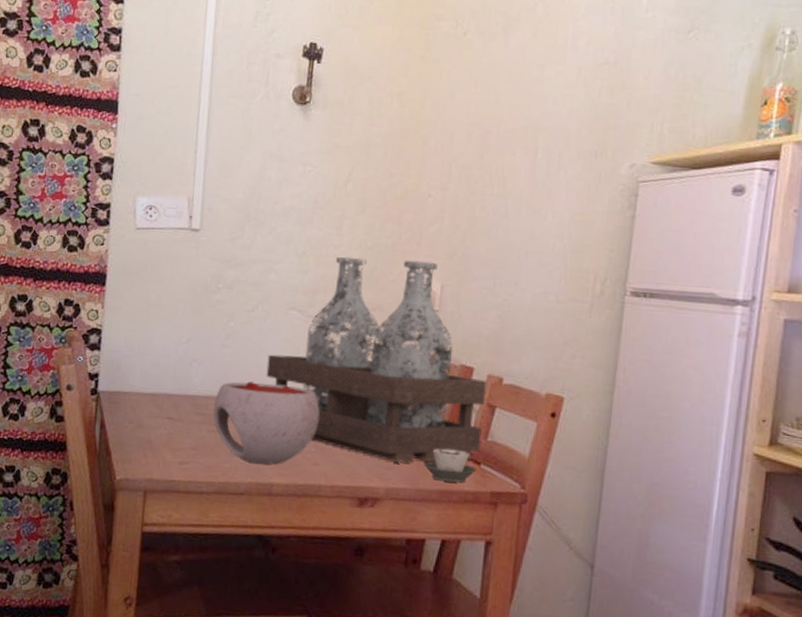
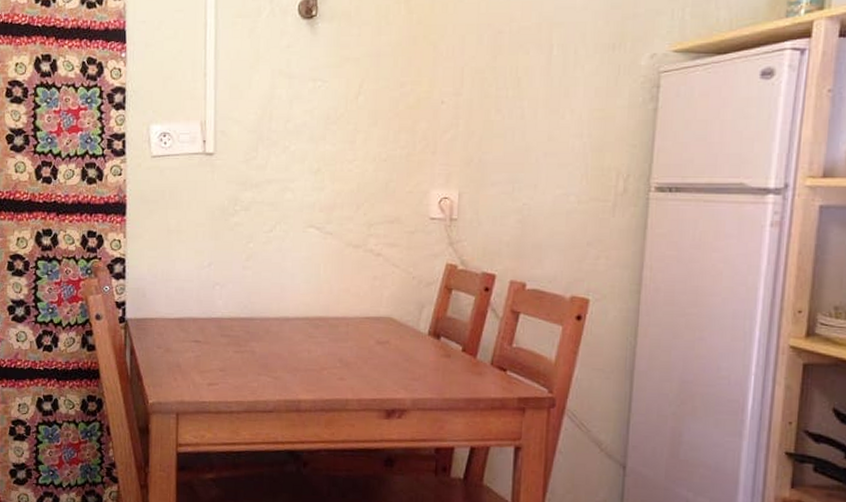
bowl: present [213,381,320,465] -> none [238,301,343,382]
bottle: present [266,256,486,463] -> none [288,170,509,373]
cup: present [423,448,477,483] -> none [449,357,503,390]

